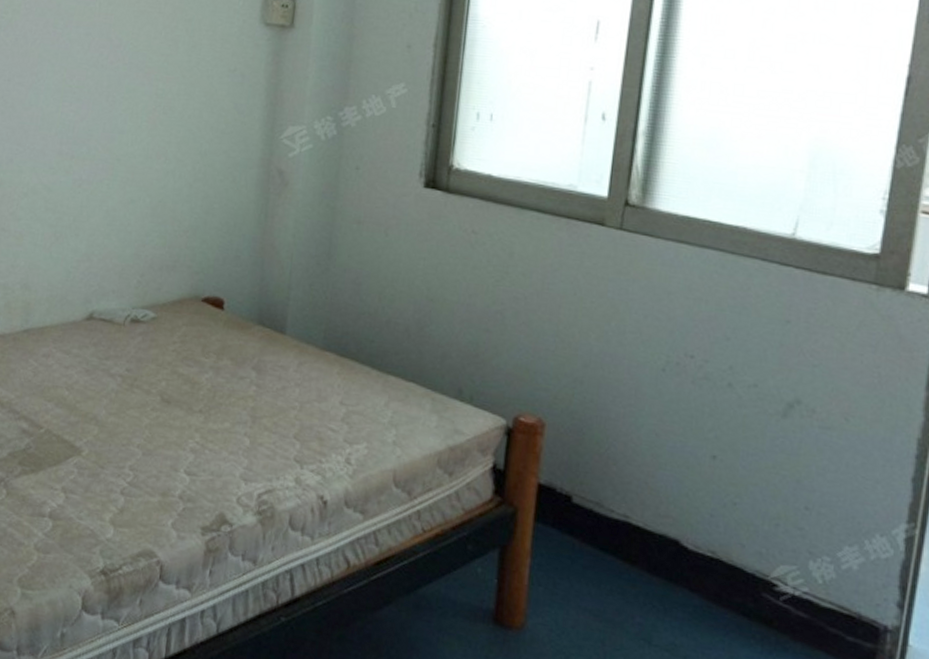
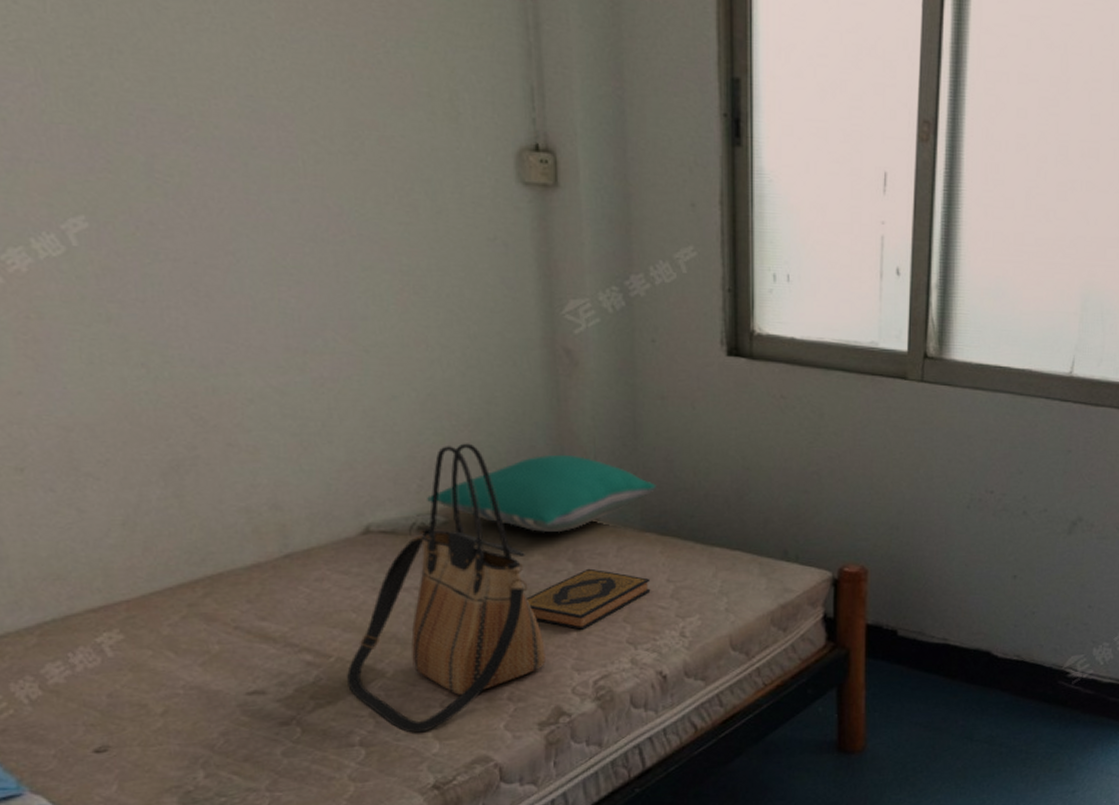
tote bag: none [50,247,219,516] -> present [347,443,546,733]
pillow: none [143,265,342,341] -> present [427,454,656,533]
hardback book: none [209,379,325,440] -> present [525,568,651,630]

